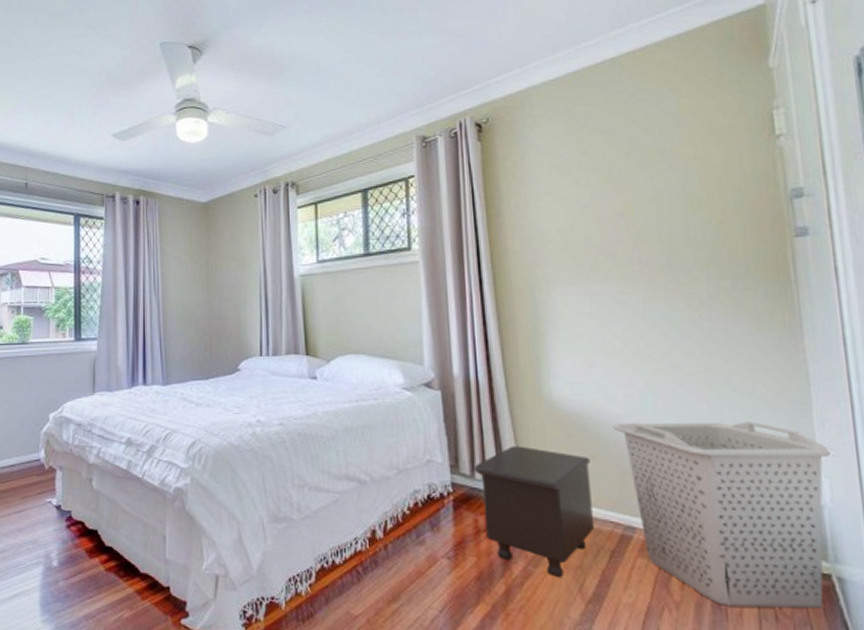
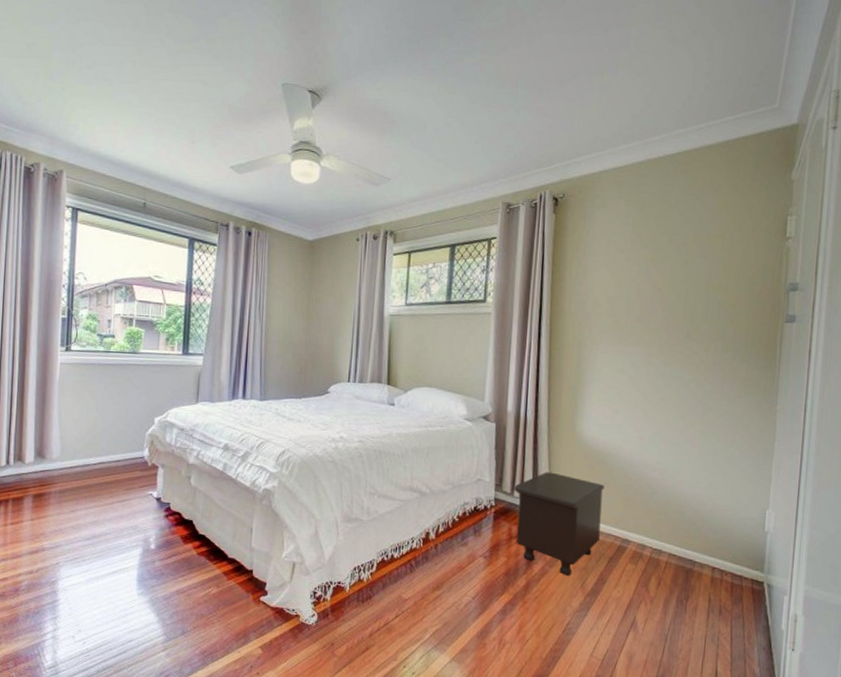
laundry basket: present [612,422,834,609] -> none [625,459,782,607]

